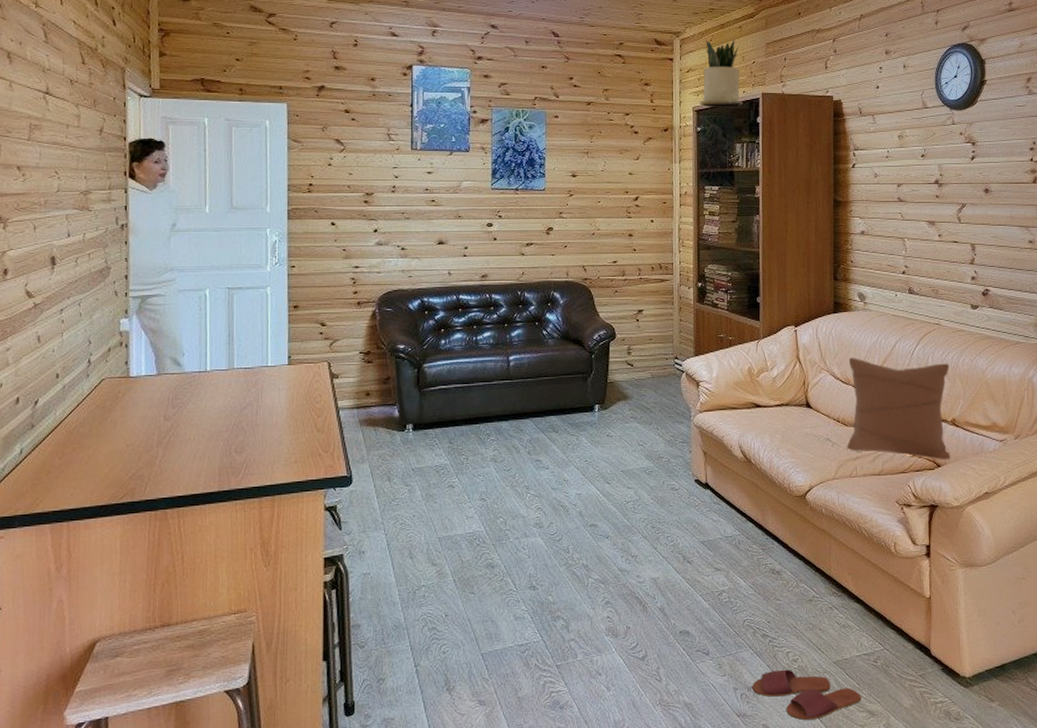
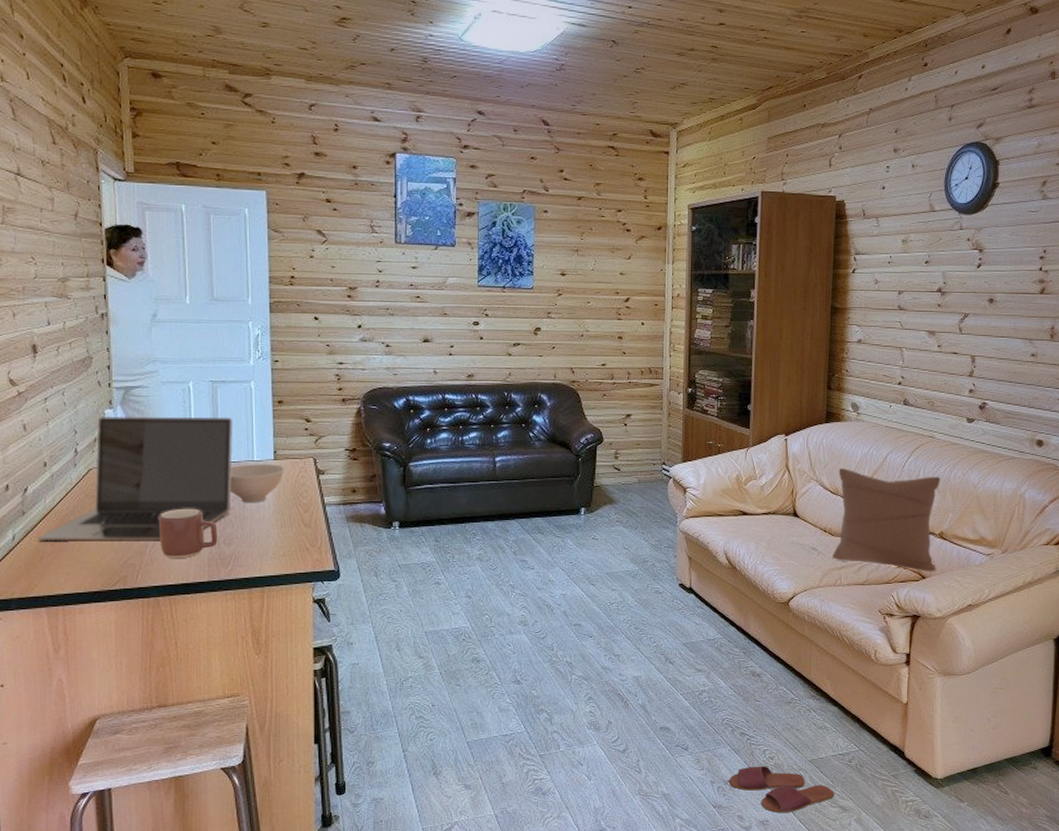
laptop: none [45,323,247,455] -> present [37,416,233,541]
mug: none [169,416,229,469] -> present [158,508,218,559]
bowl: none [243,369,299,409] -> present [230,464,285,502]
planter: present [700,39,743,108] -> none [695,132,741,207]

